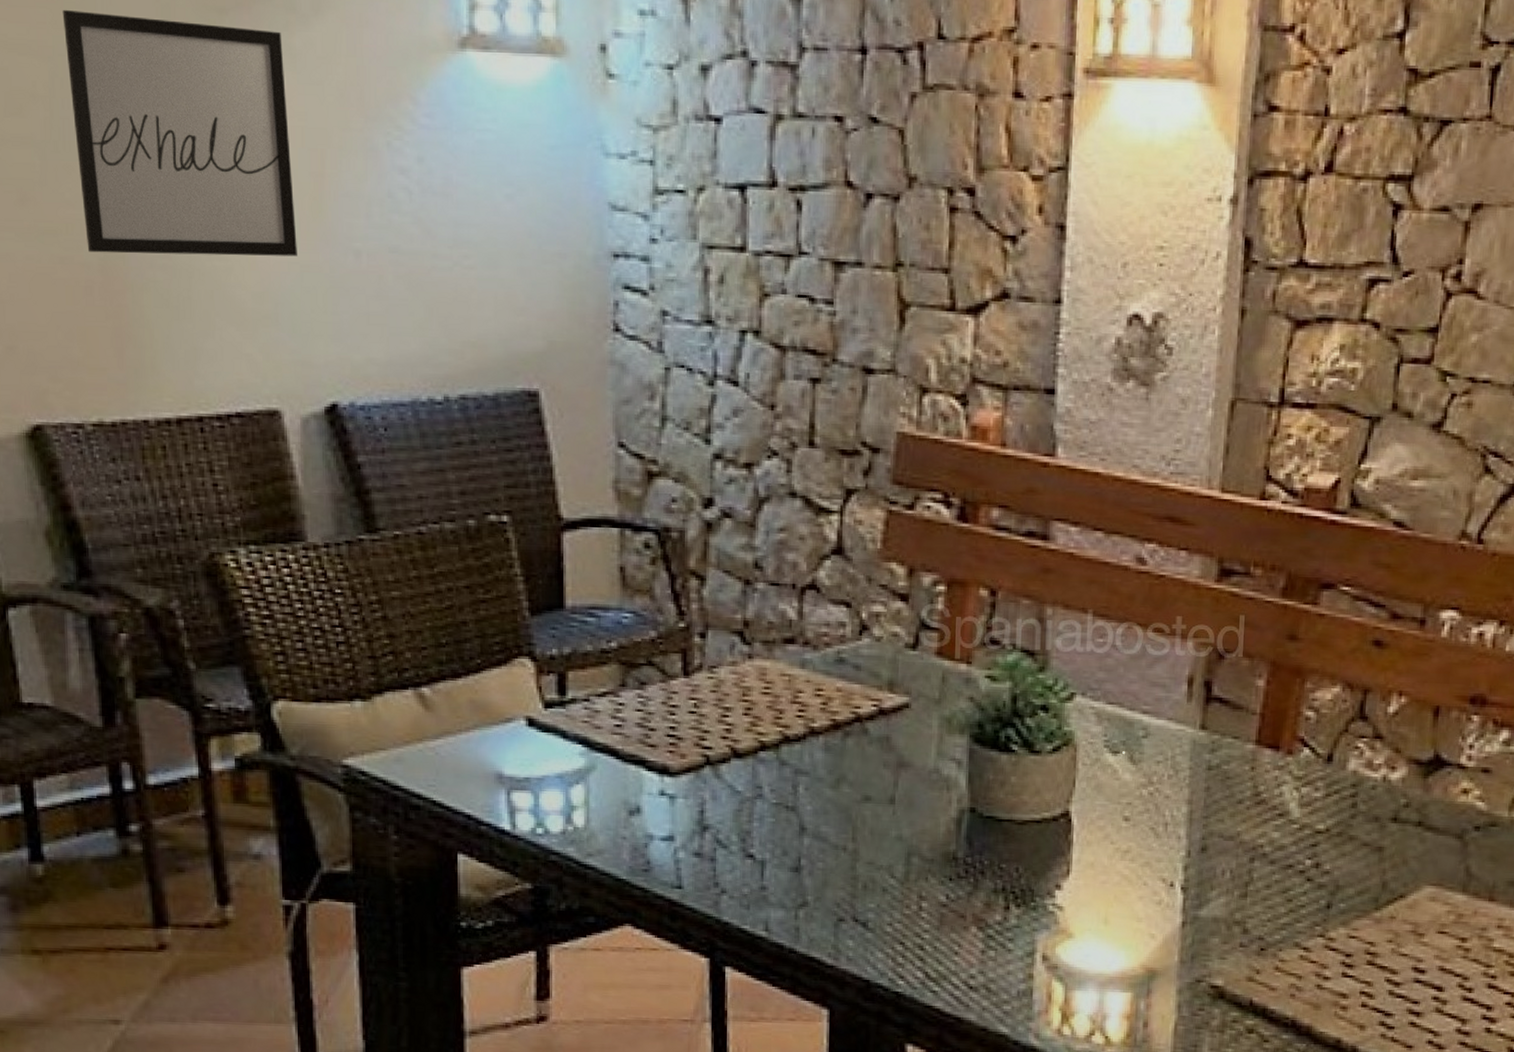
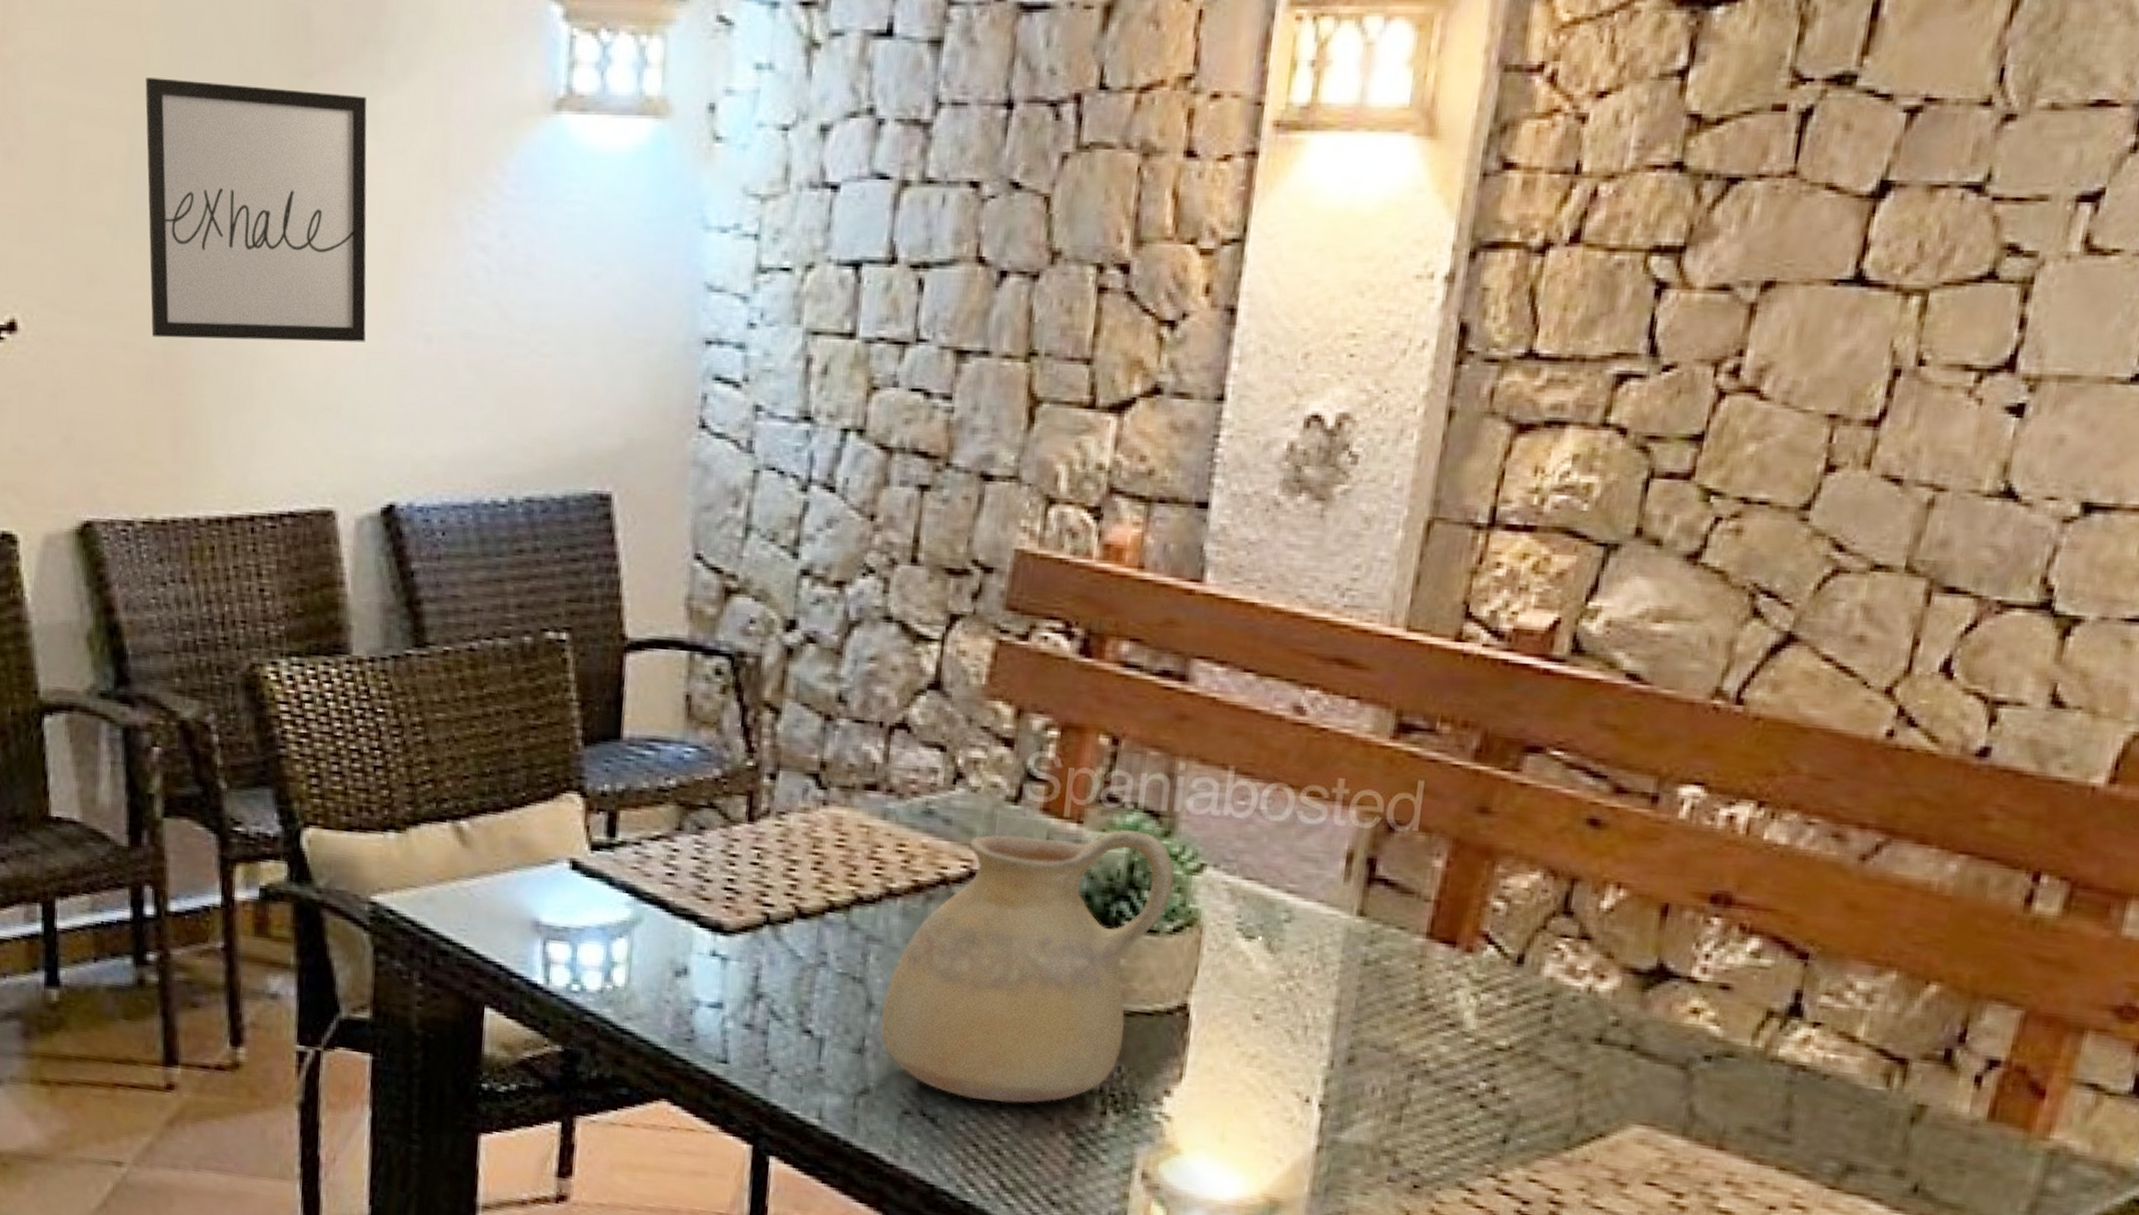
ceramic pitcher: none [813,668,1050,906] -> present [880,830,1174,1103]

